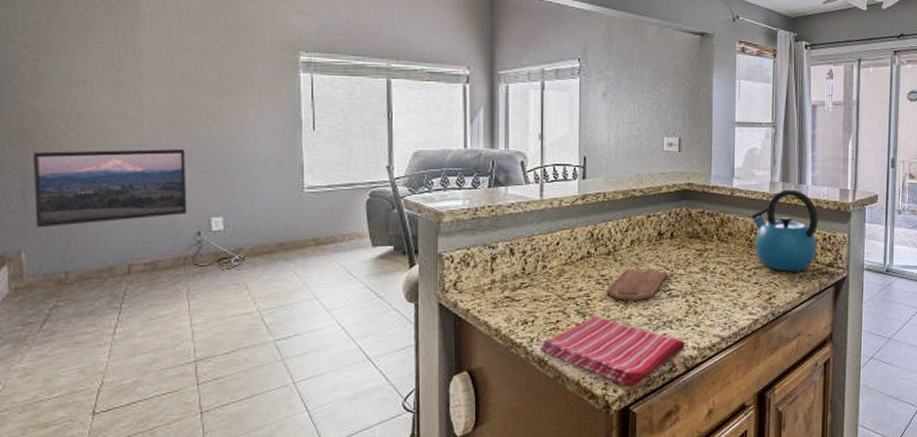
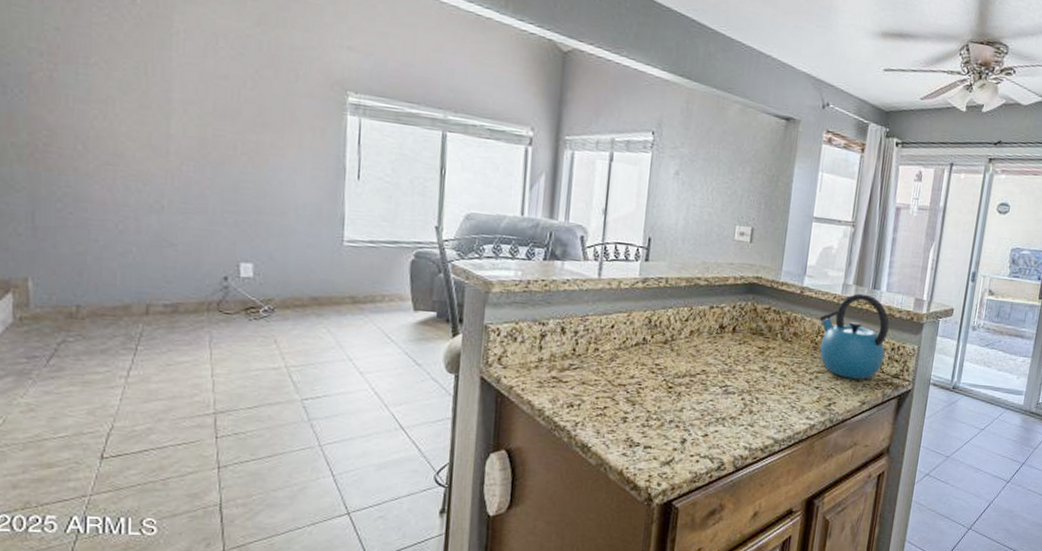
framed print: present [34,149,187,228] -> none [45,172,215,257]
dish towel: present [540,315,686,388] -> none [584,405,737,483]
cutting board: present [606,269,668,300] -> none [659,360,726,394]

